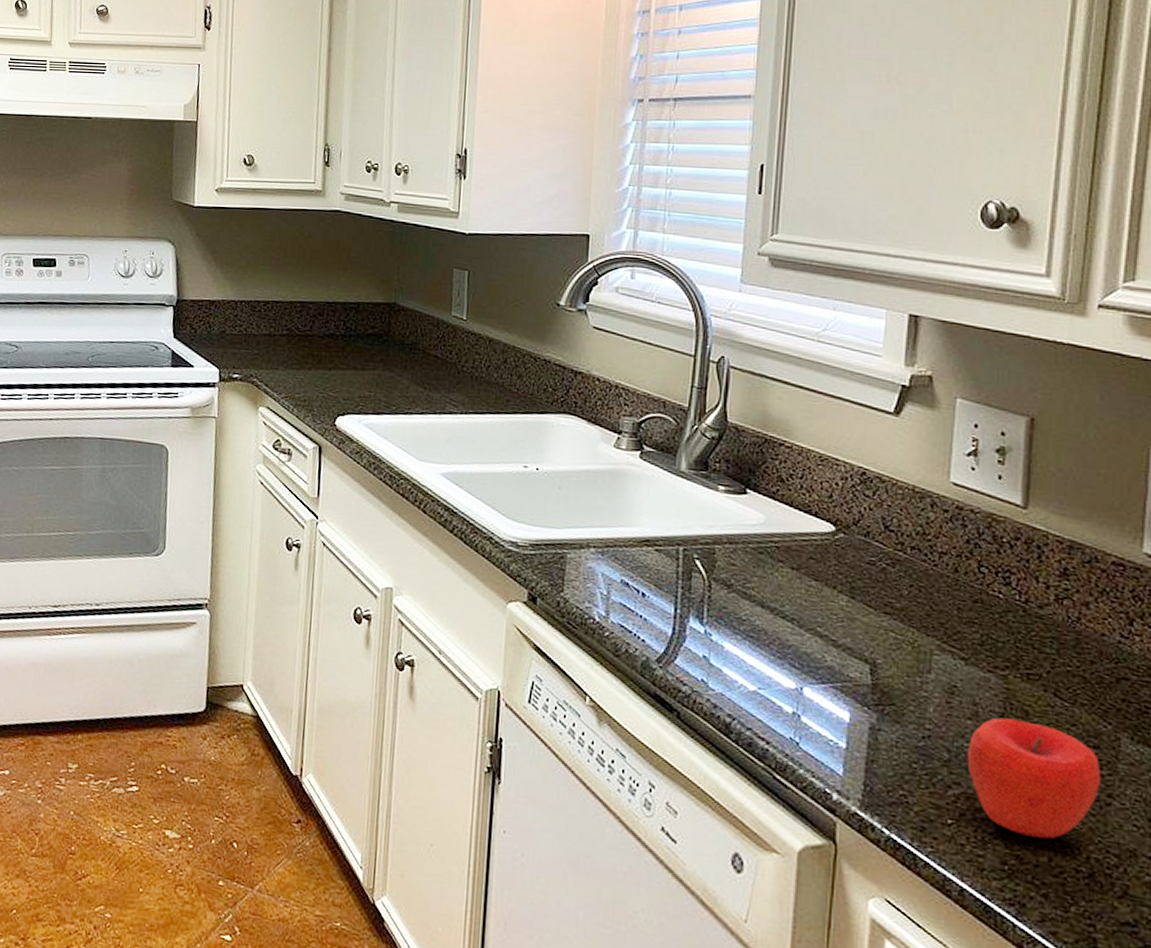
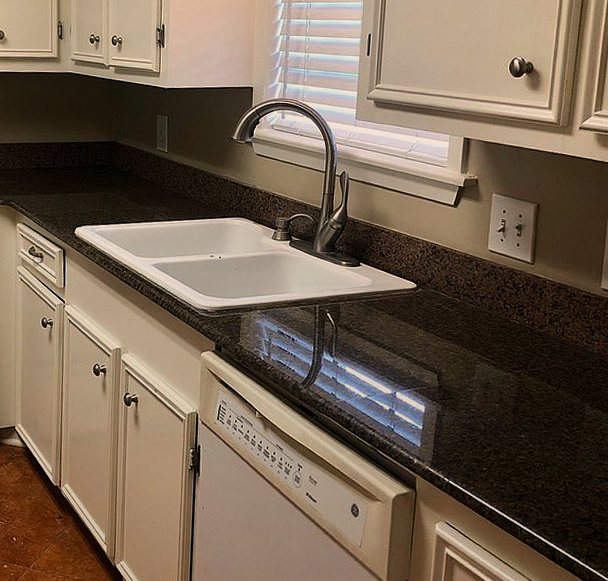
apple: present [967,717,1102,839] -> none [495,400,574,473]

